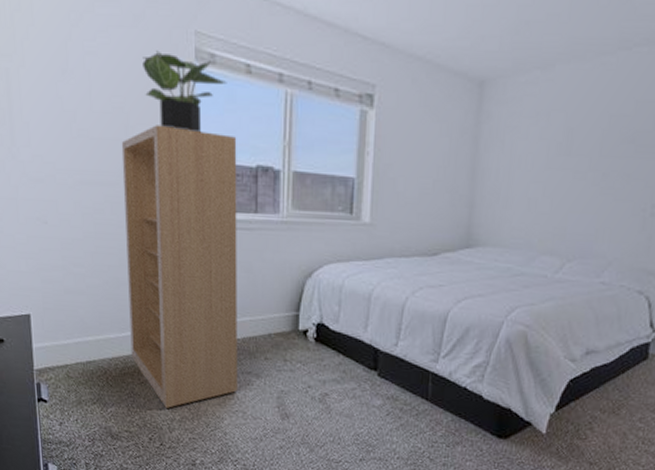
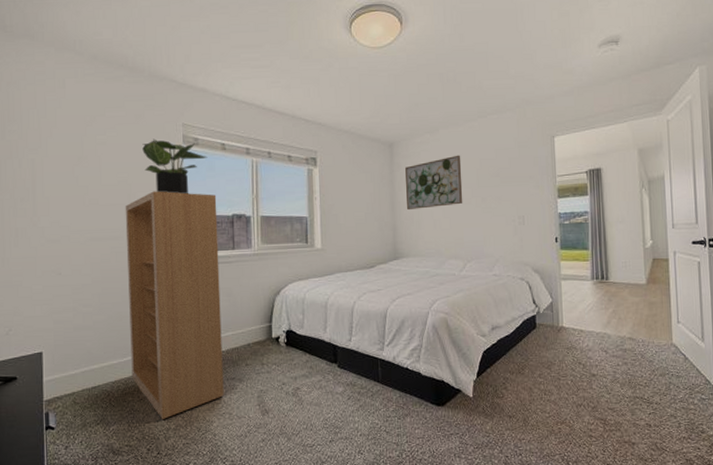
wall art: none [493,105,582,182] -> present [405,155,463,211]

